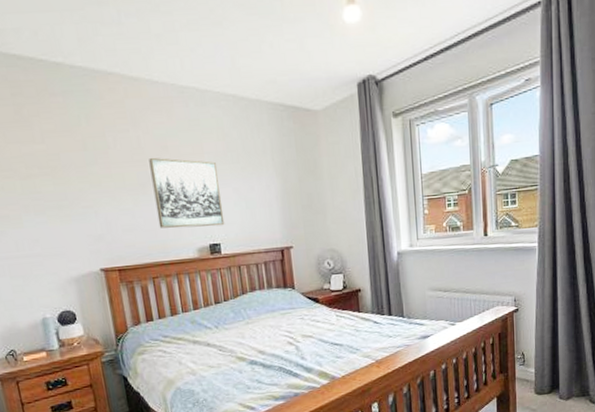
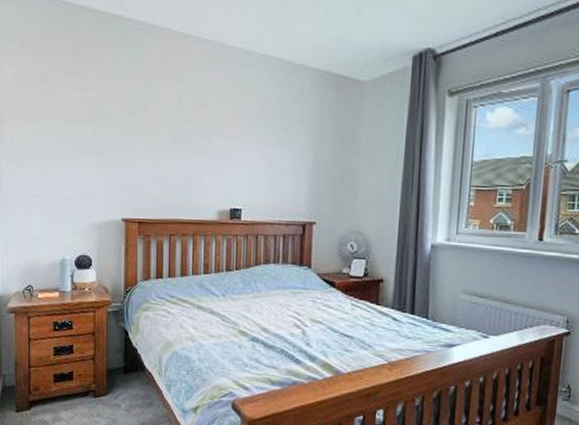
wall art: present [149,157,225,228] -> none [184,114,251,191]

